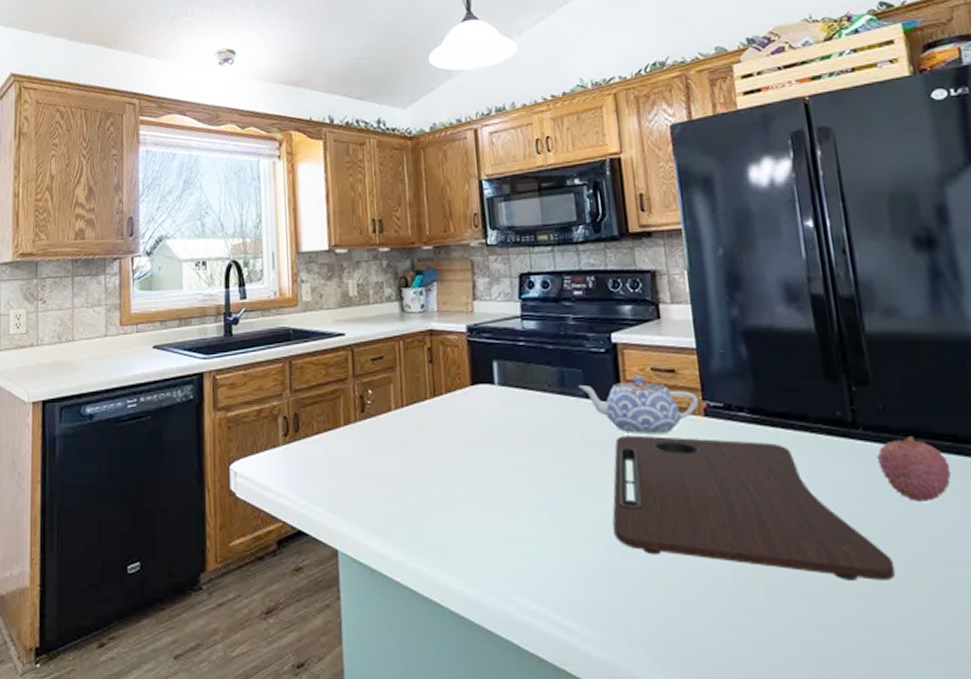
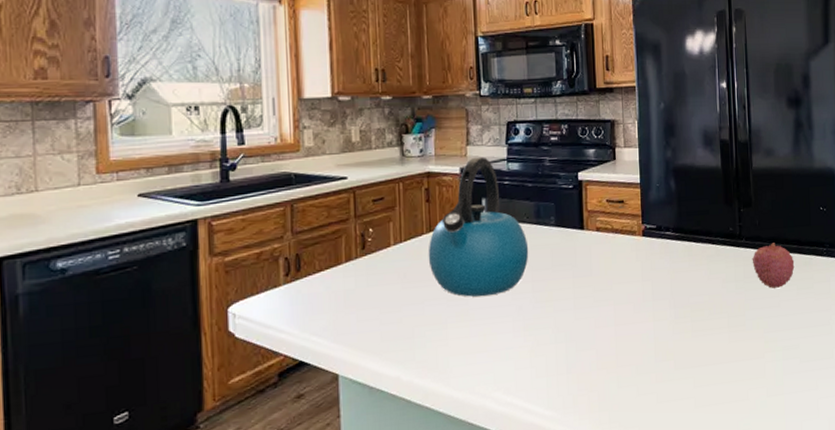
kettle: none [432,313,553,477] -> present [428,156,529,297]
teapot: present [578,374,699,435] -> none [551,205,639,253]
cutting board: present [612,435,896,580] -> none [572,253,756,349]

